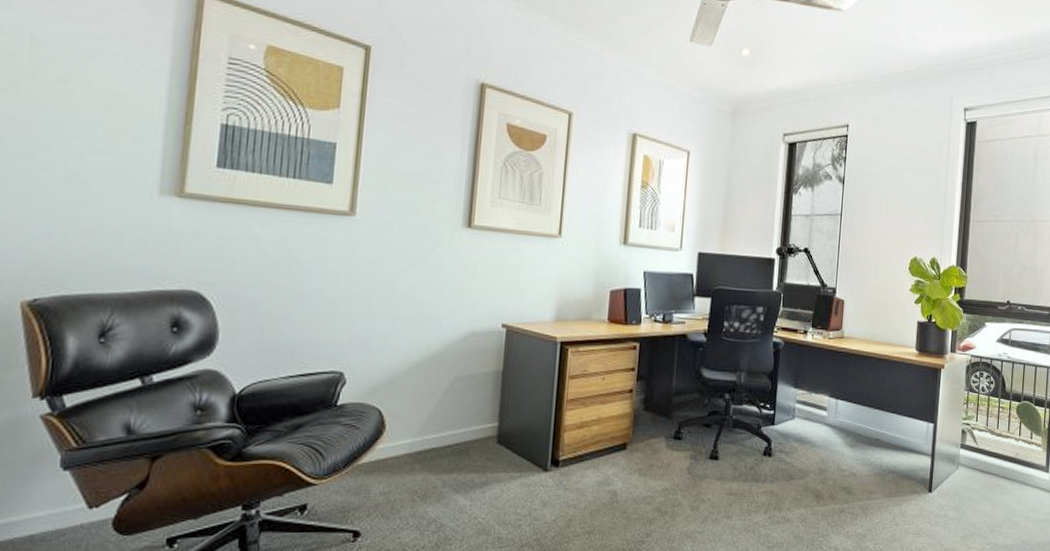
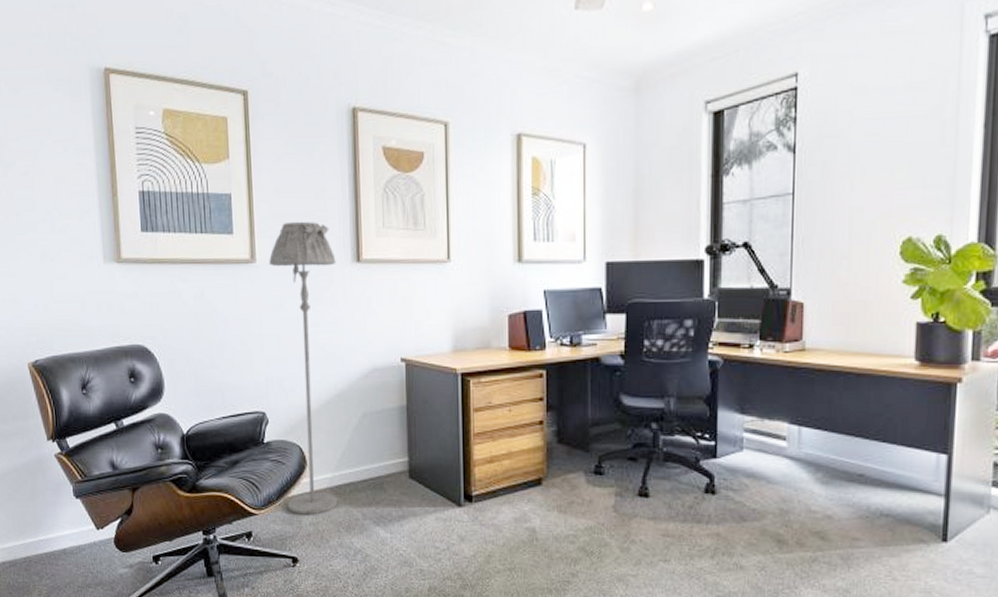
floor lamp: none [355,180,446,484] -> present [269,221,337,515]

